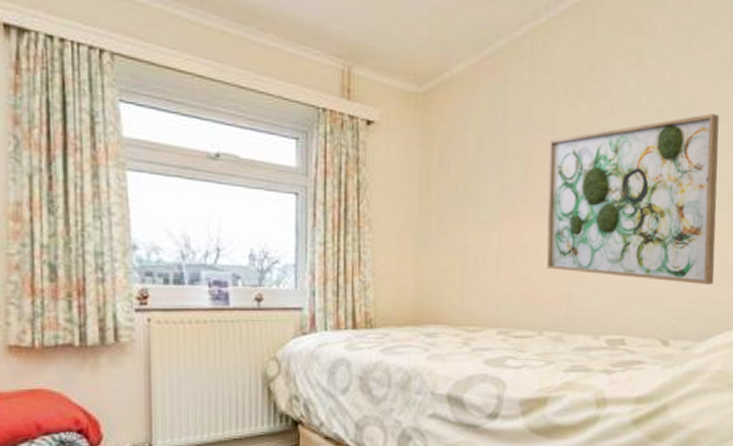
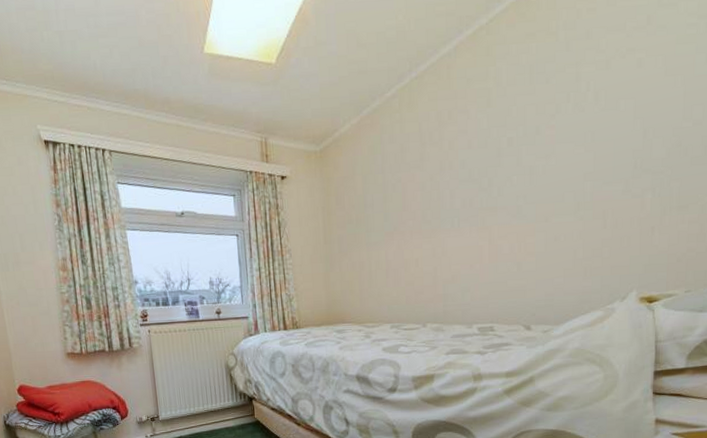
wall art: present [546,114,720,284] -> none [420,136,567,279]

